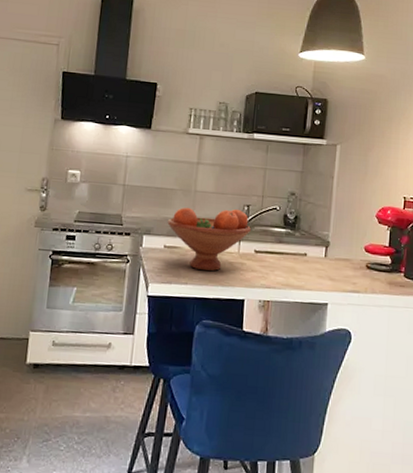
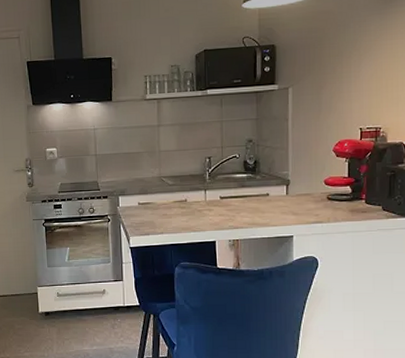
fruit bowl: present [167,207,251,271] -> none [138,162,214,221]

